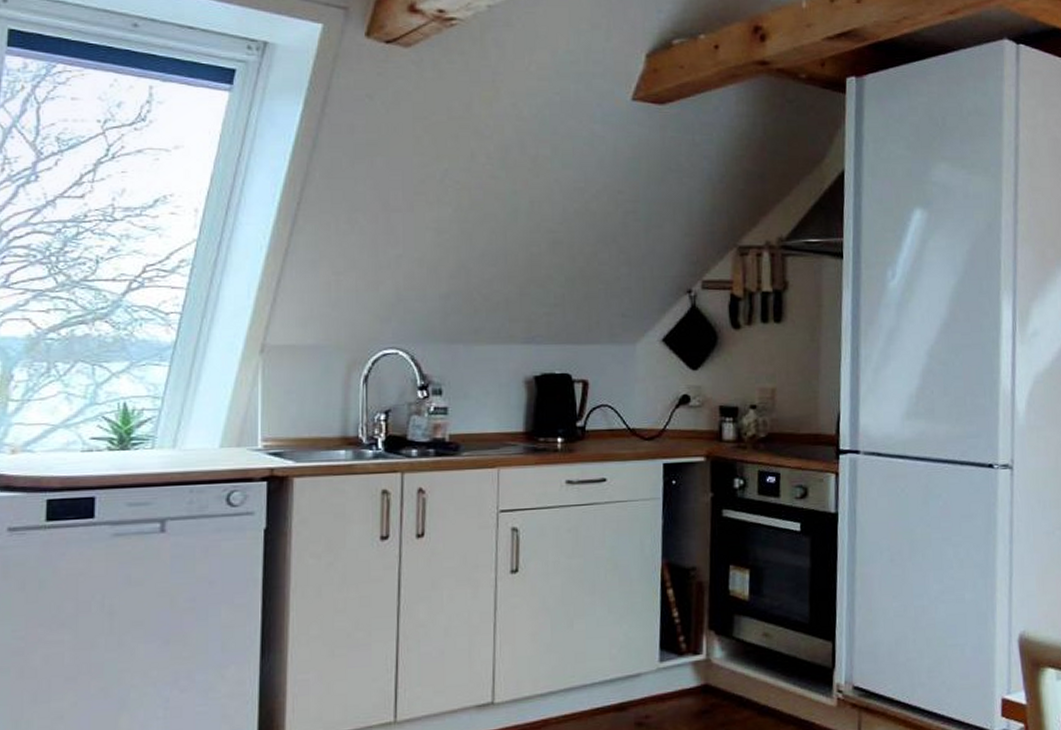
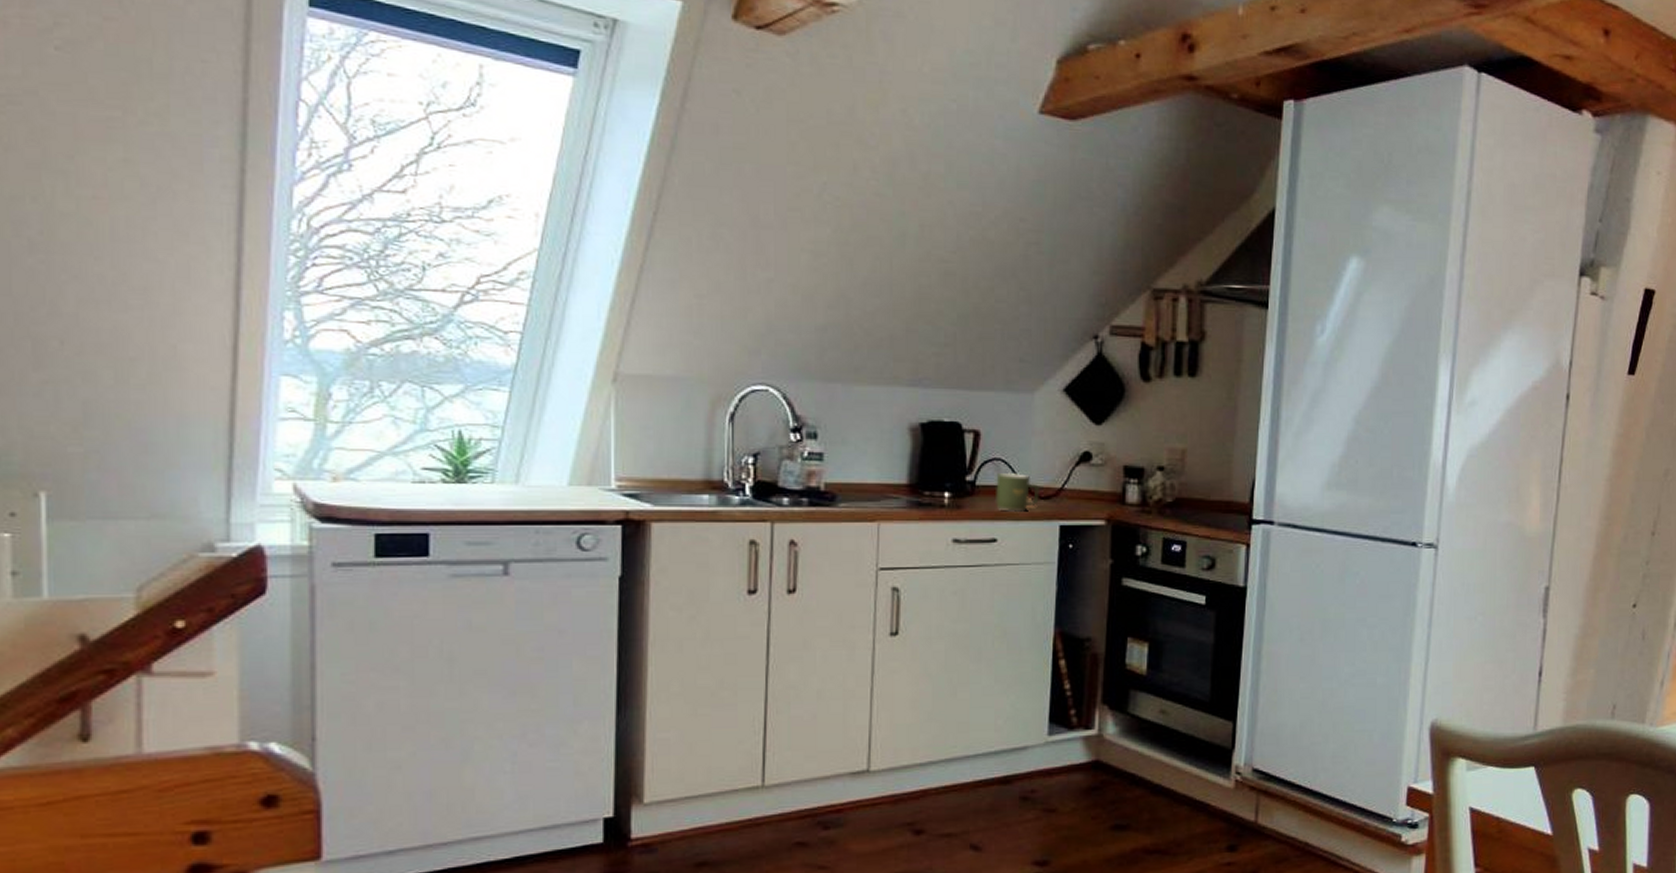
mug: none [604,416,644,454] -> present [996,472,1039,513]

